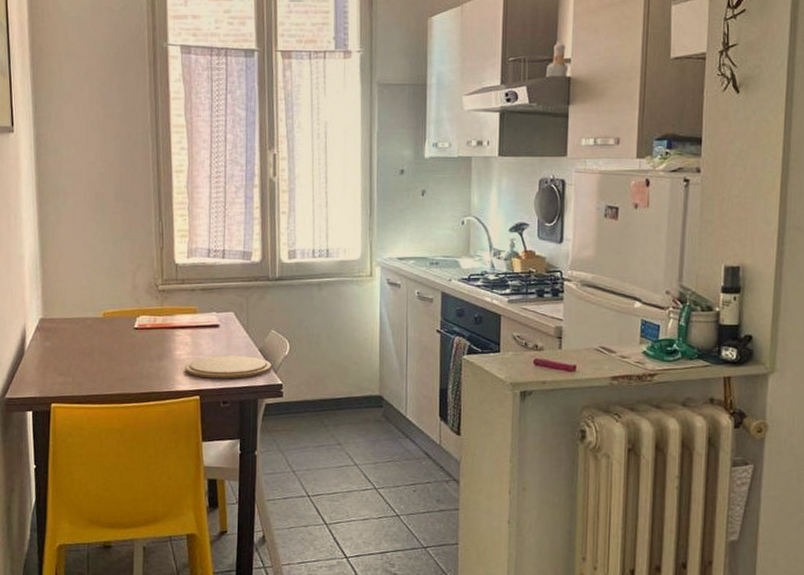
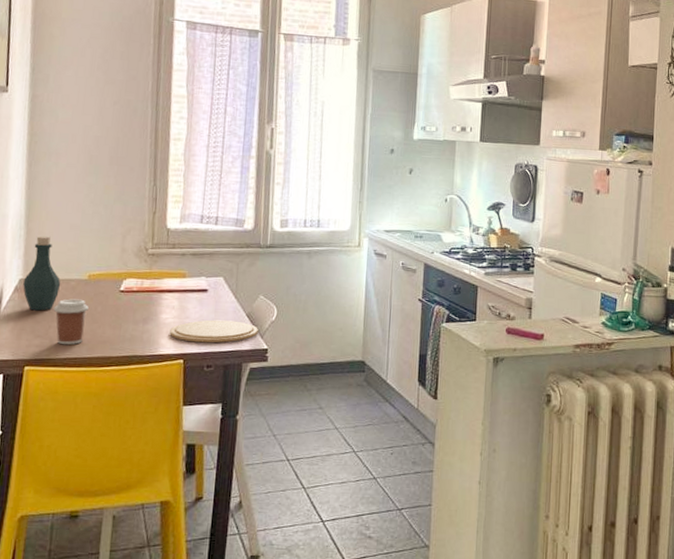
bottle: none [43,275,78,350] -> present [23,235,61,311]
coffee cup: none [73,337,106,383] -> present [53,299,89,345]

